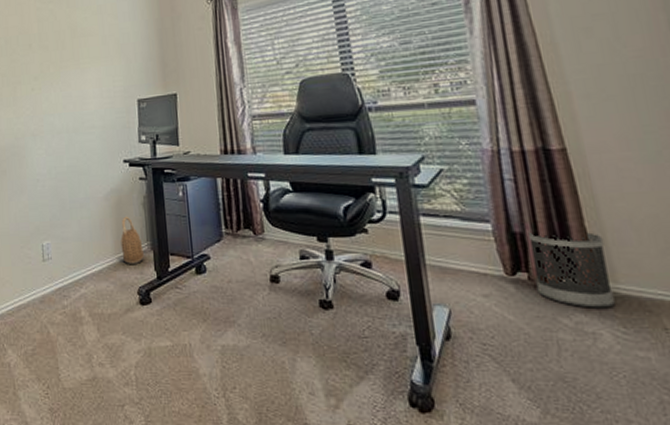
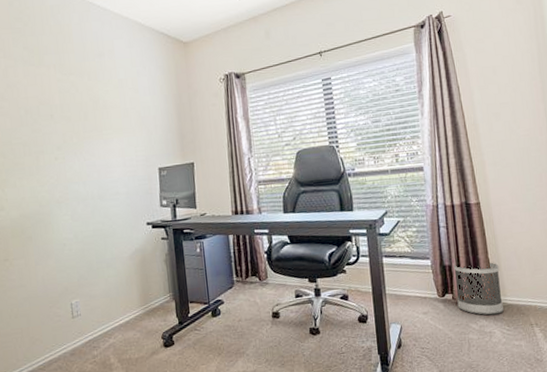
basket: present [120,216,144,264] -> none [145,272,167,314]

